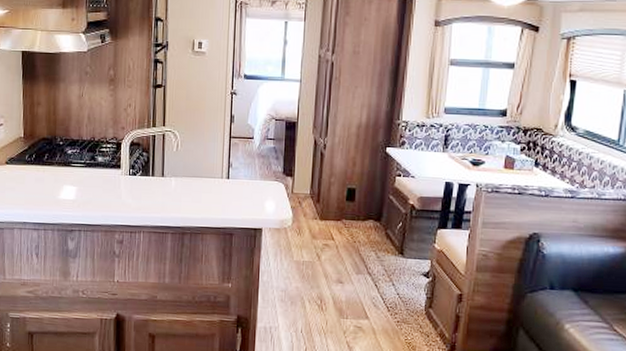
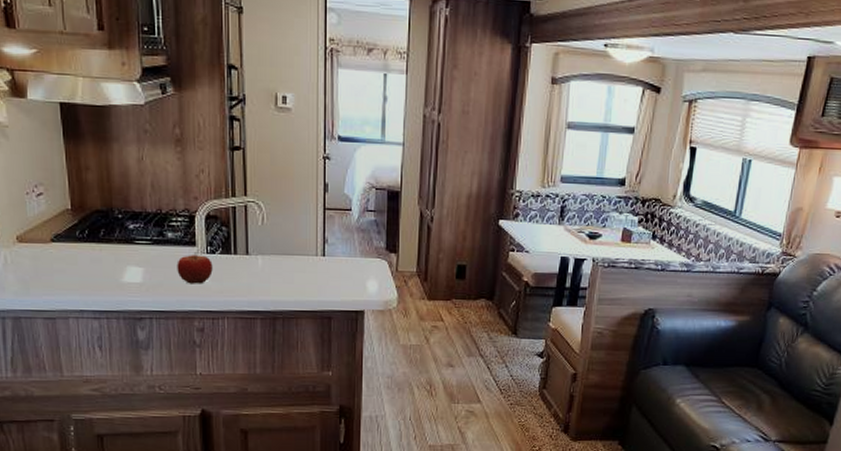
fruit: none [104,174,134,202] -> present [177,252,213,284]

